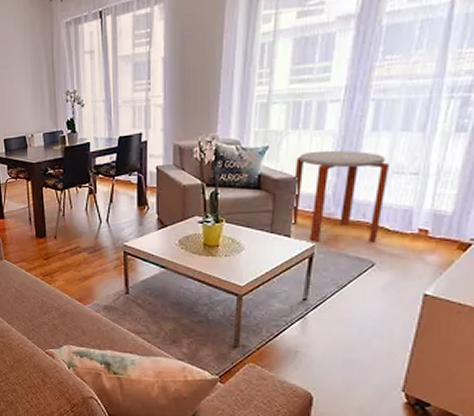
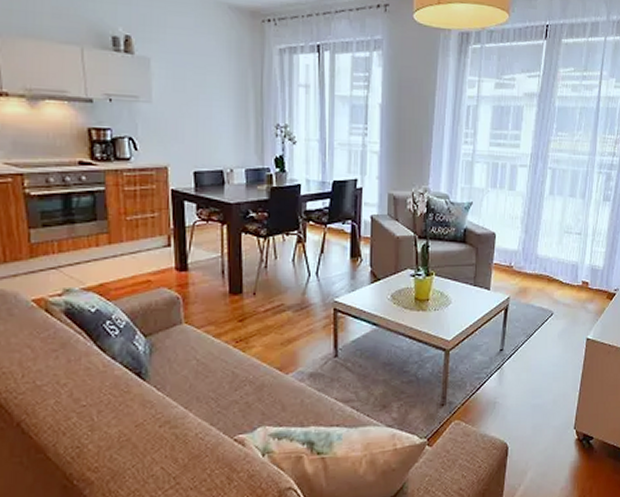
side table: present [289,150,389,242] -> none [489,209,561,294]

